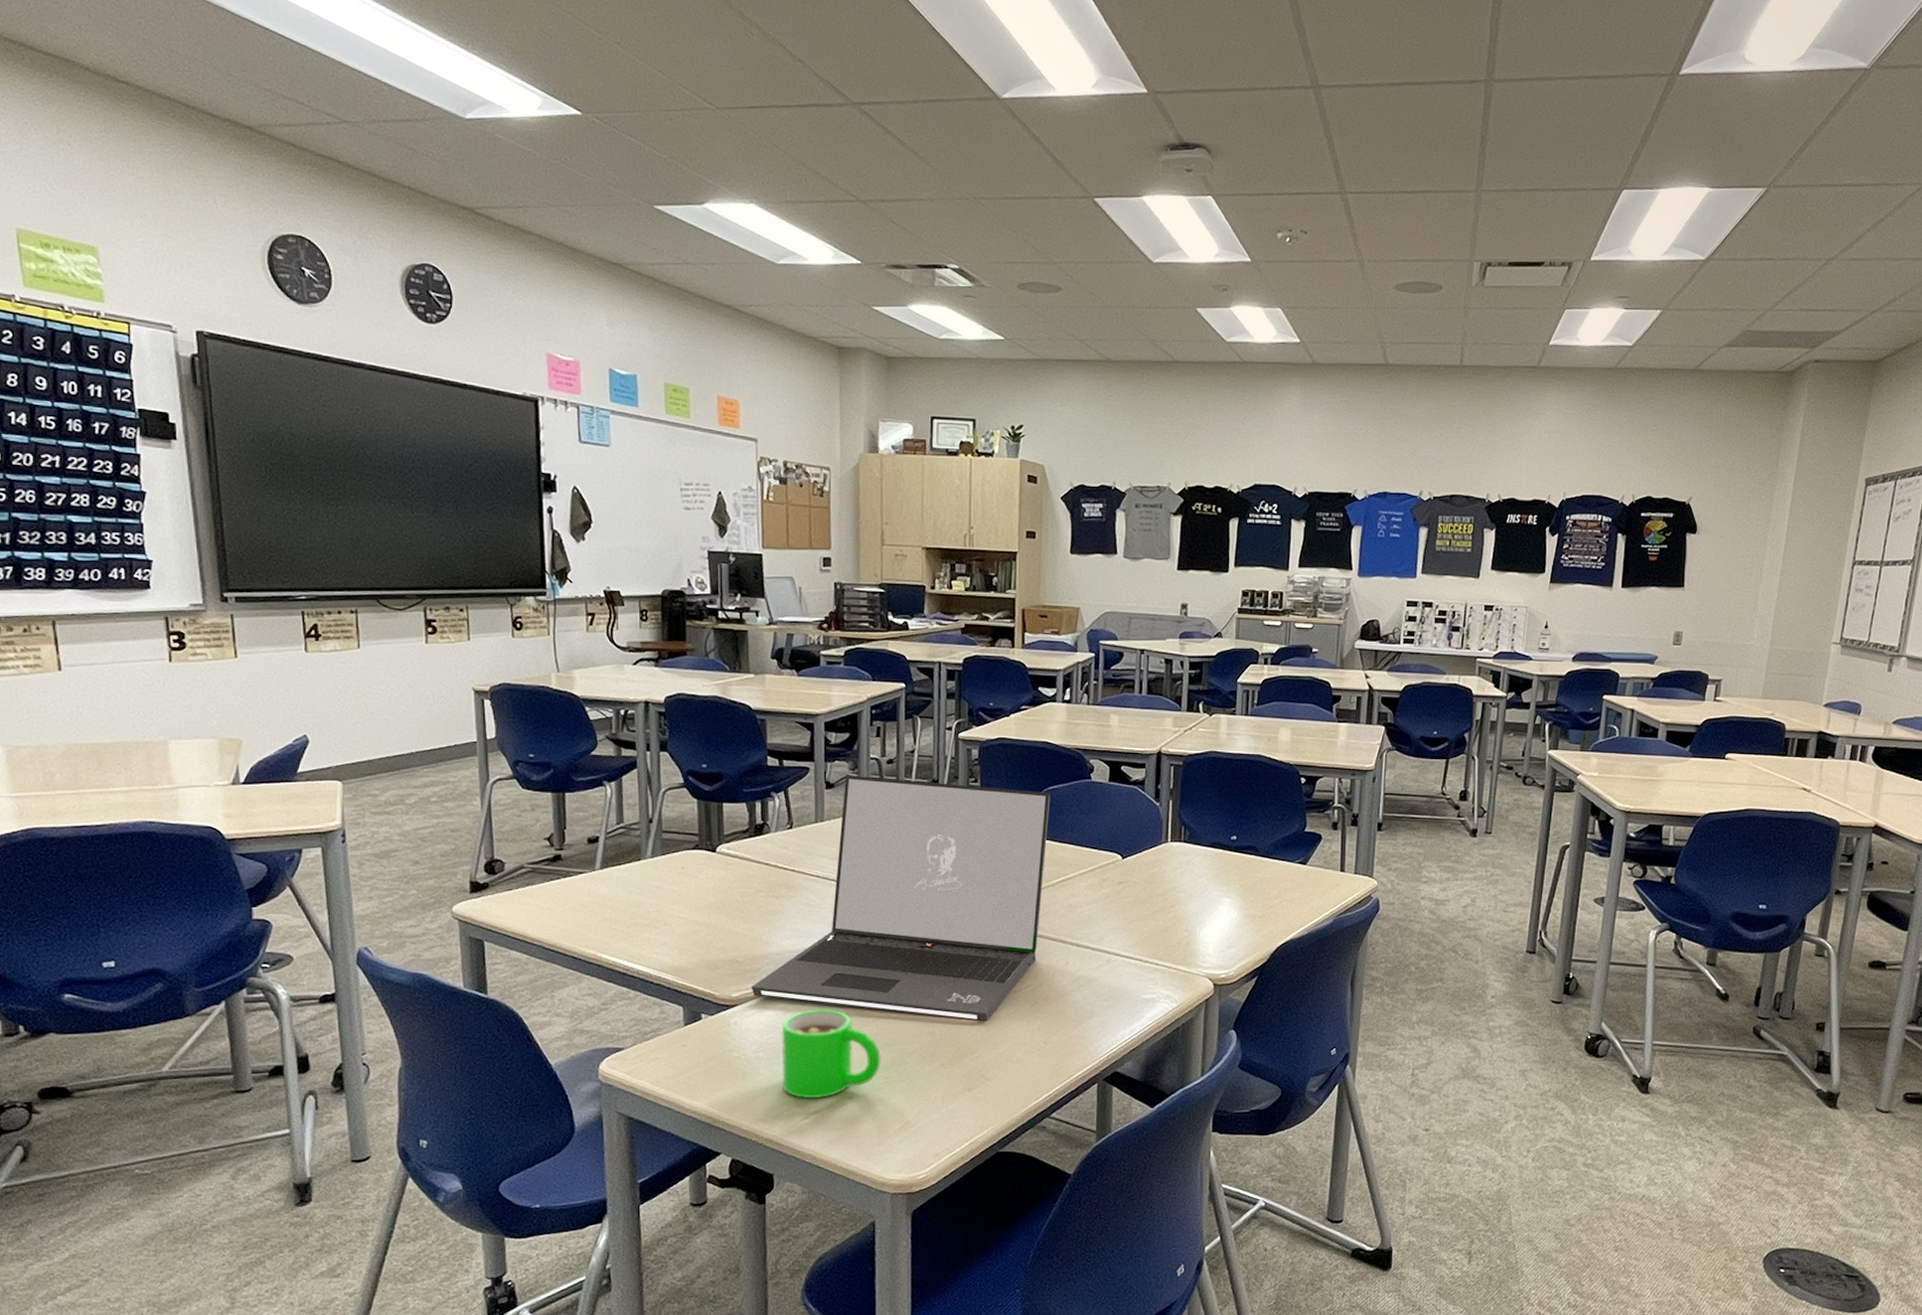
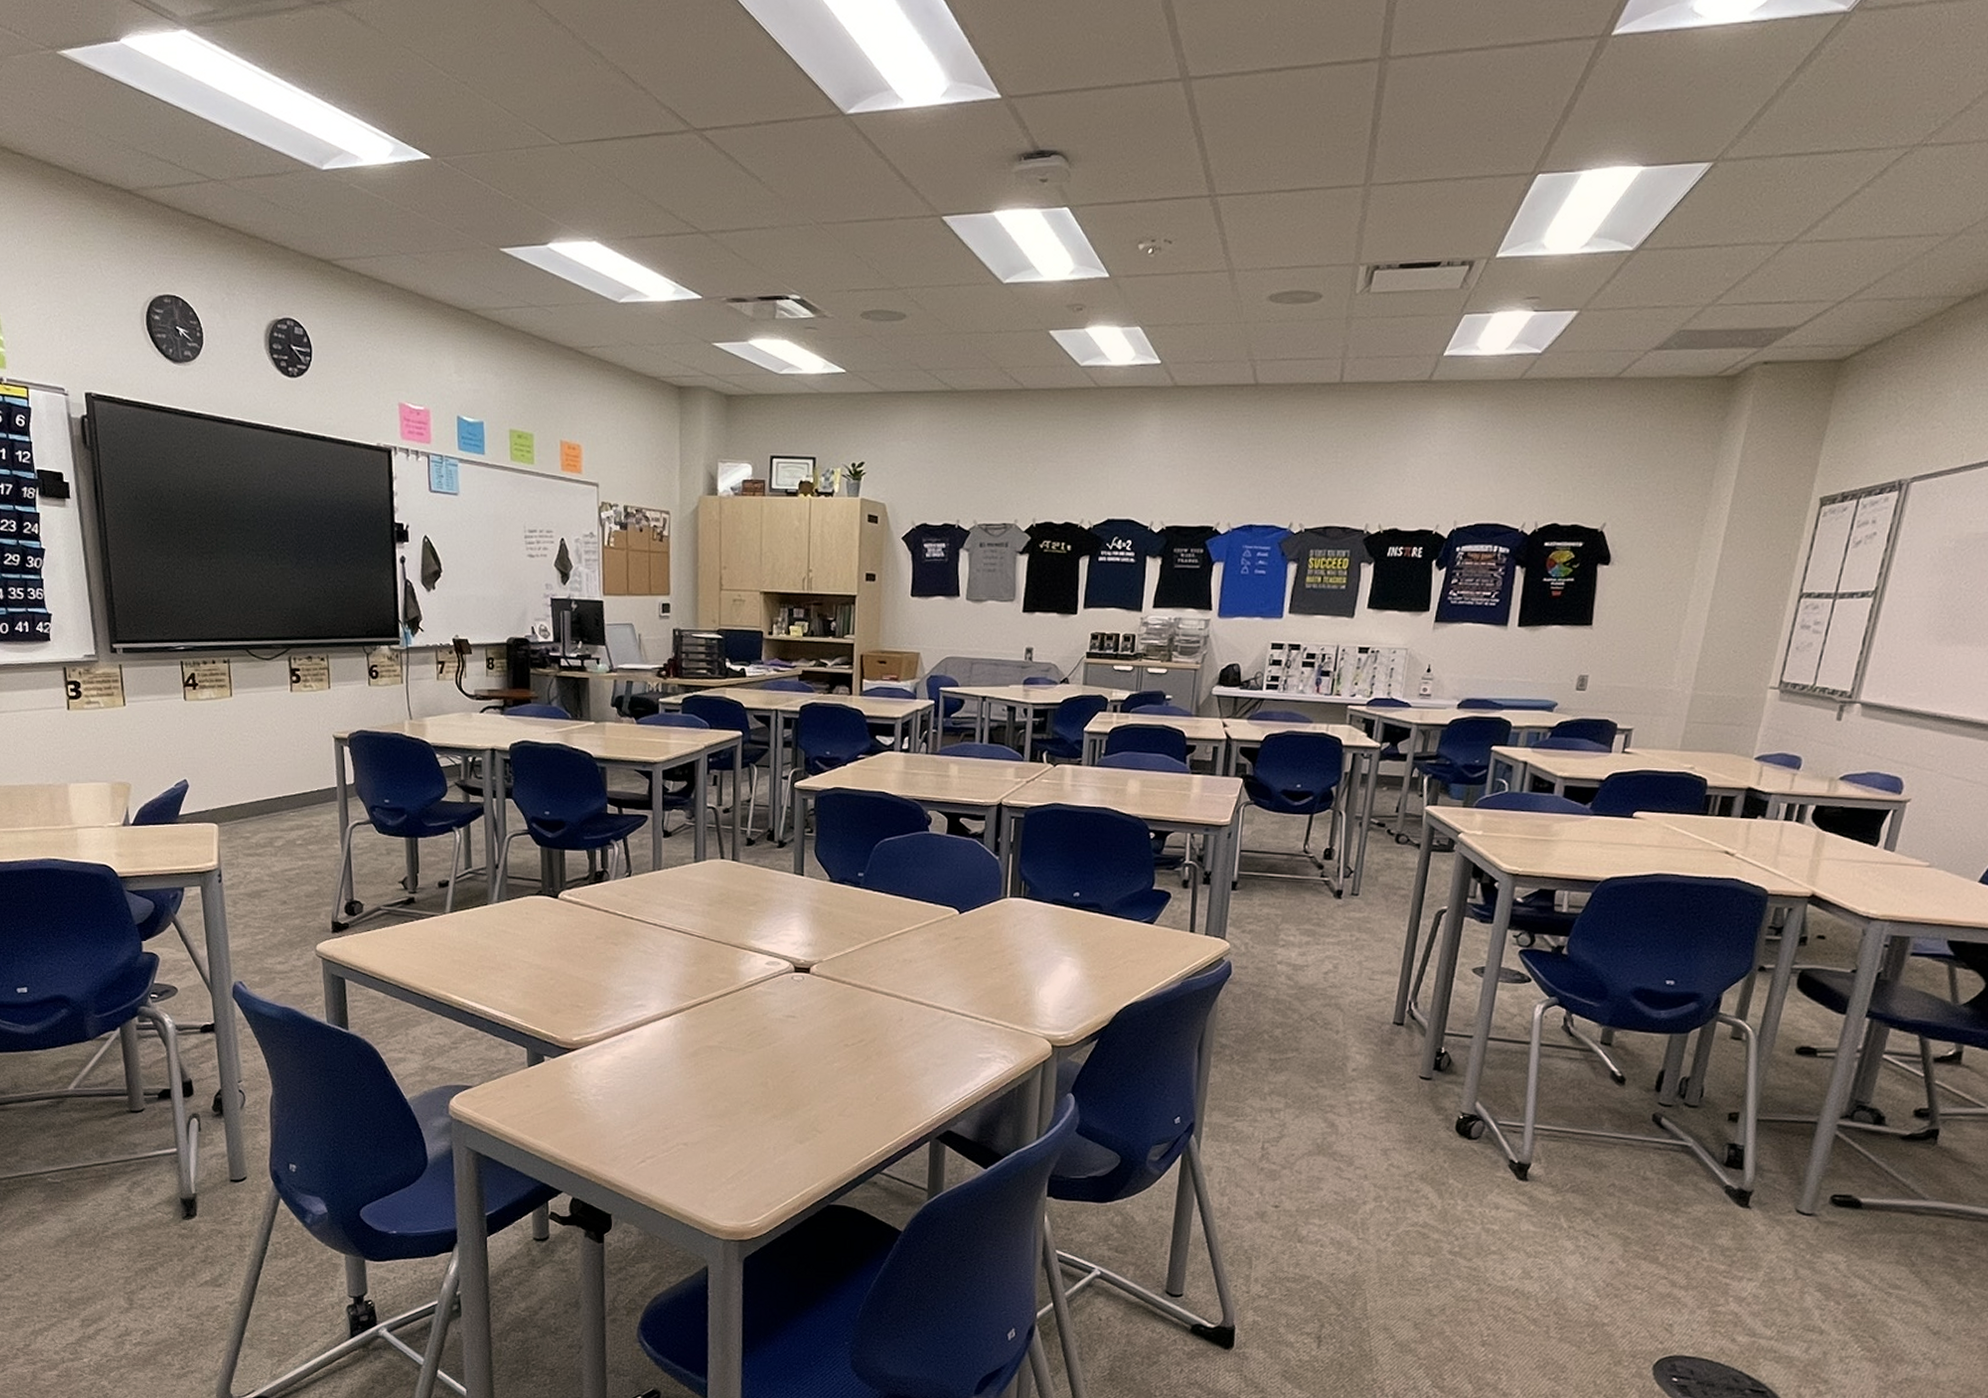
laptop: present [751,775,1050,1022] -> none [591,824,887,1075]
mug: present [781,1009,881,1099] -> none [619,1055,715,1144]

